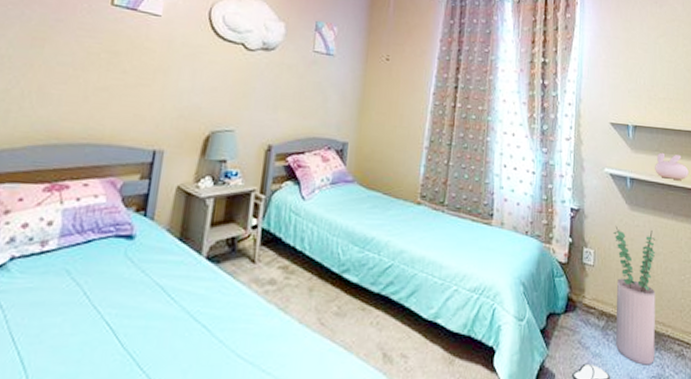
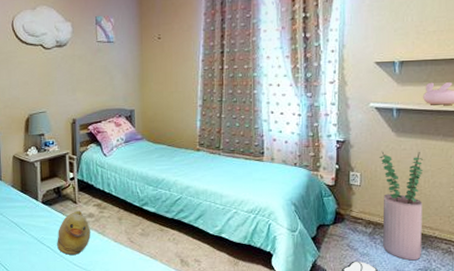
rubber duck: none [217,273,269,342] -> present [57,210,91,256]

